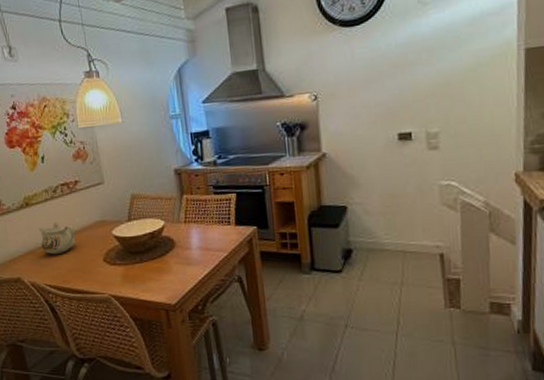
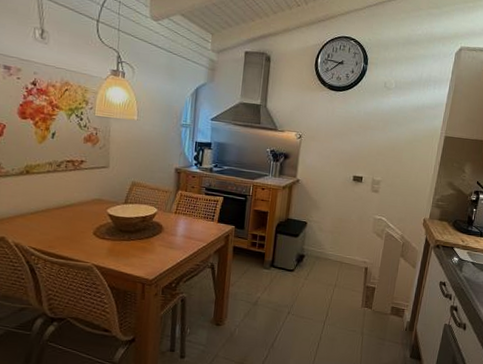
teapot: present [39,222,76,255] -> none [33,193,71,222]

